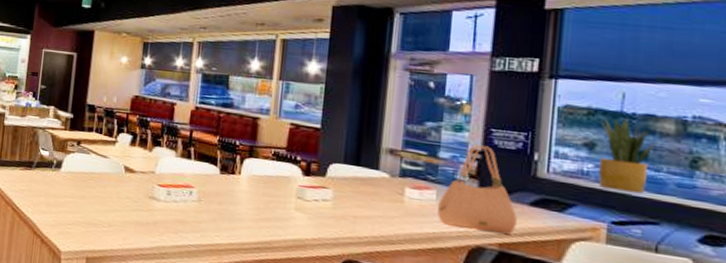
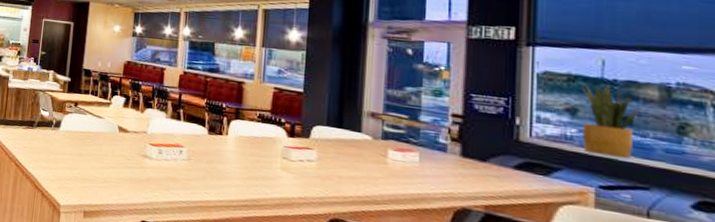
handbag: present [437,145,517,234] -> none [421,109,502,197]

